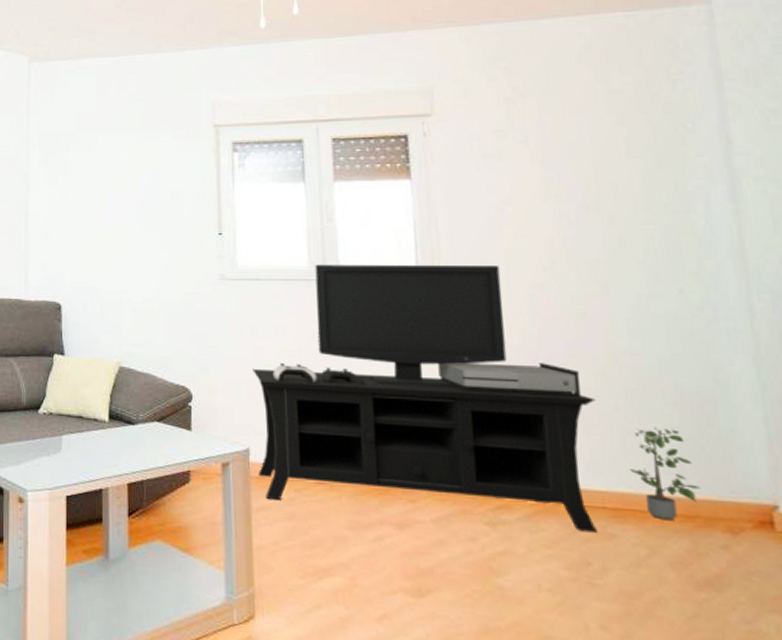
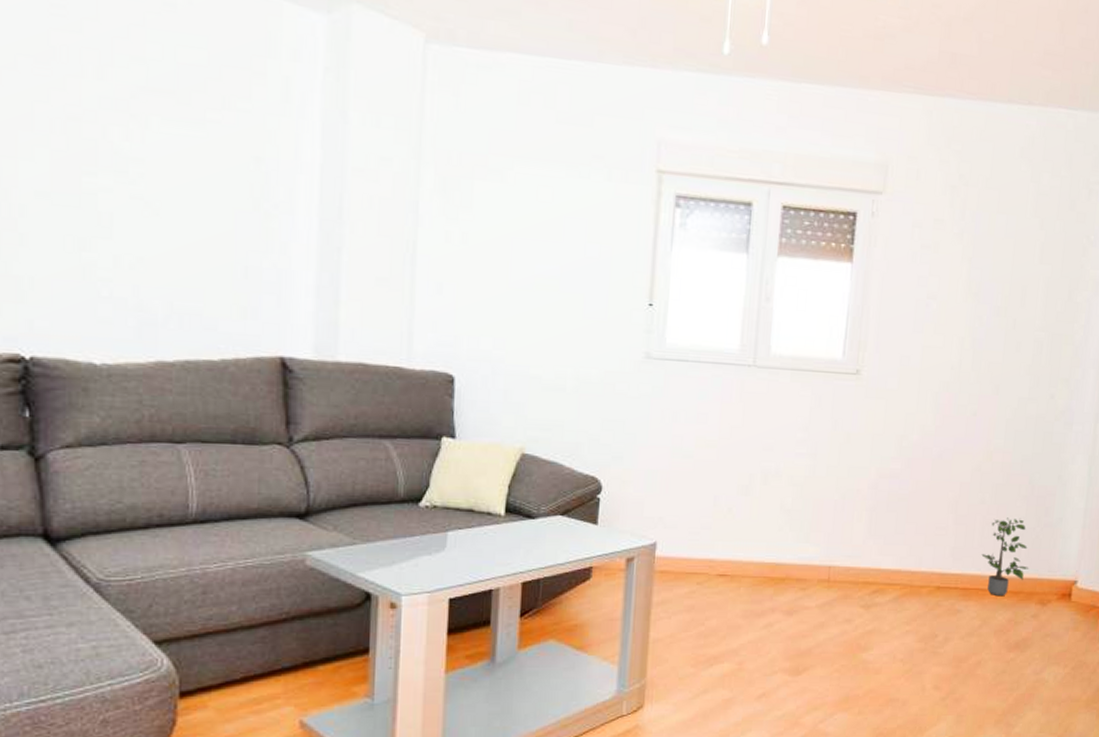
media console: present [252,264,598,533] -> none [663,348,969,610]

